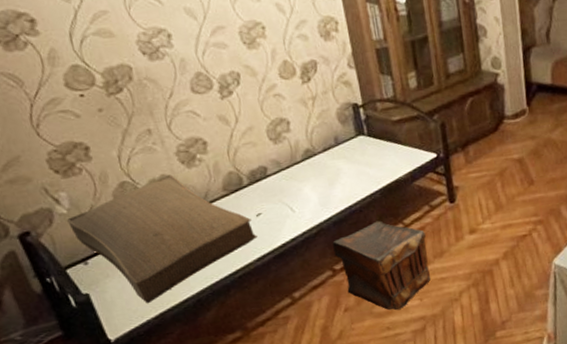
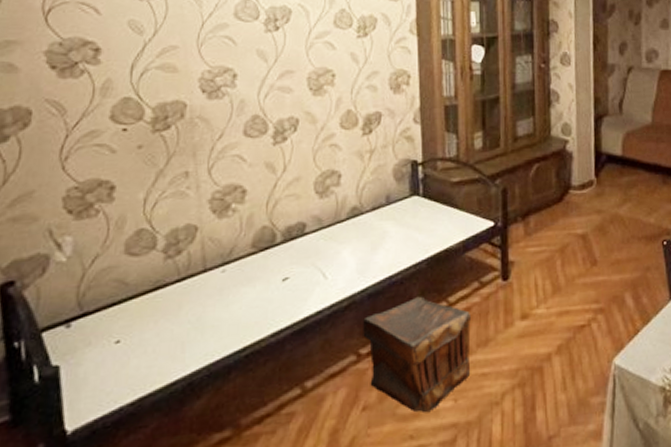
cushion: present [67,175,258,304] -> none [63,225,278,385]

